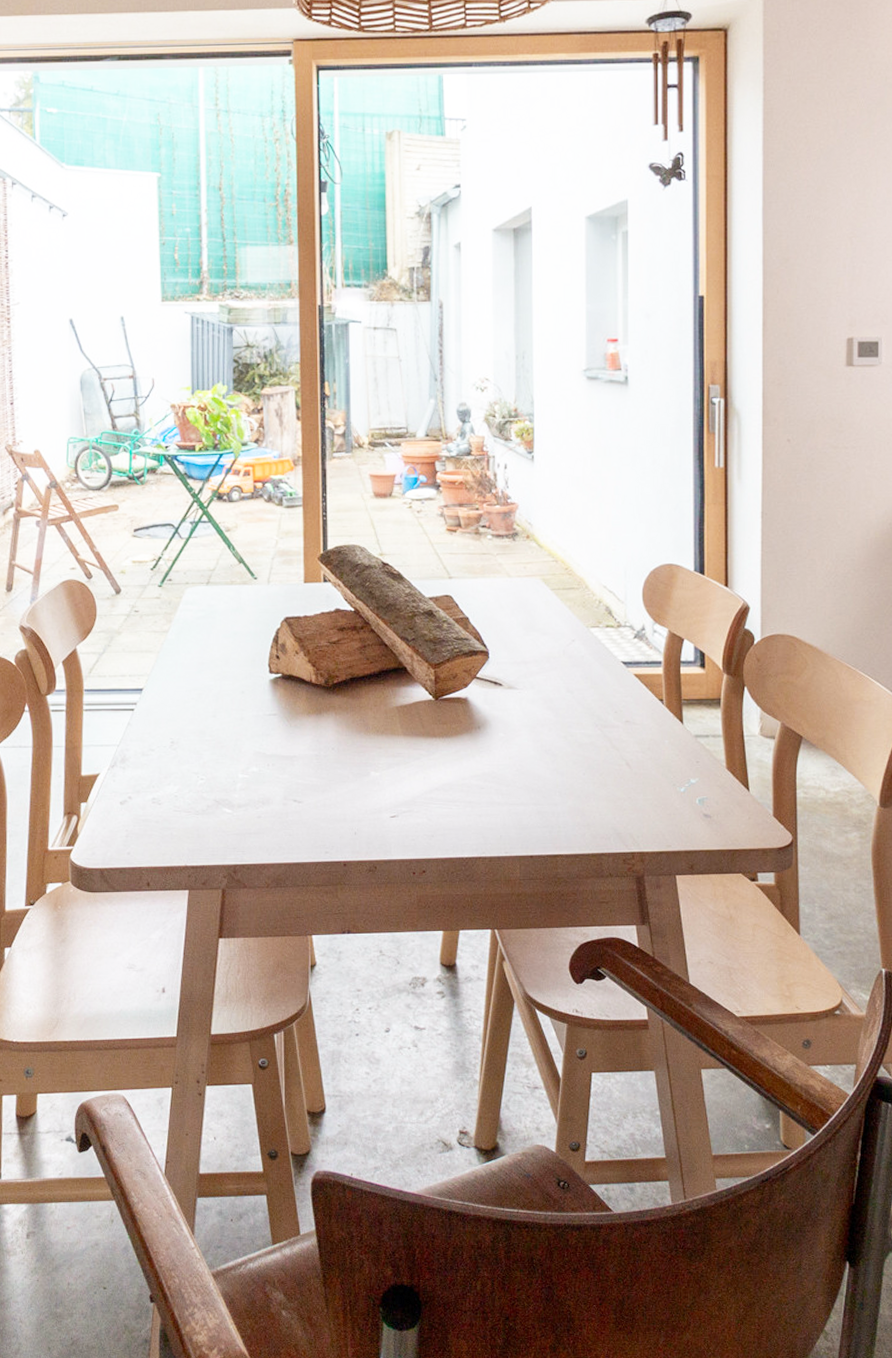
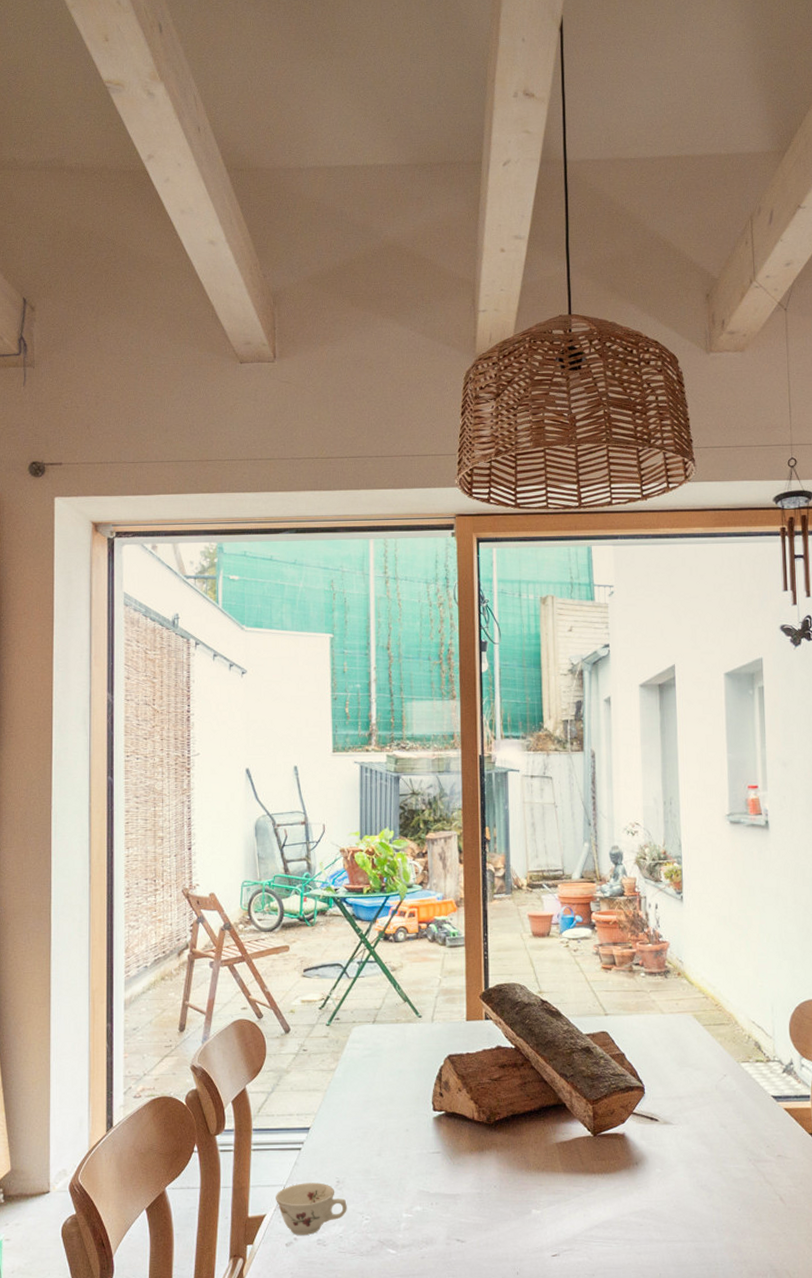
teacup: none [109,743,182,794] -> present [276,1182,347,1235]

